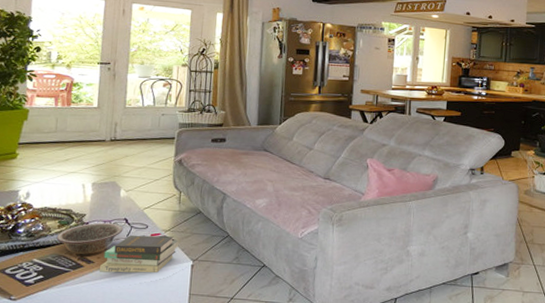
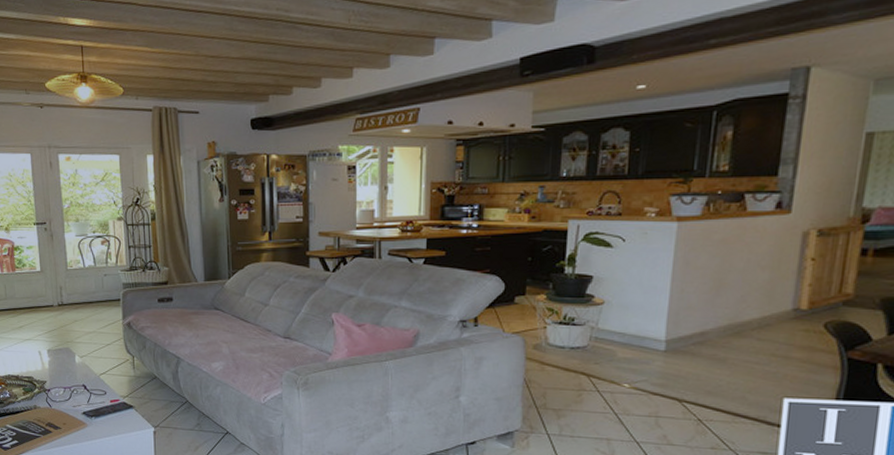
decorative bowl: present [56,222,124,258] -> none [23,389,83,424]
books: present [99,235,180,273] -> none [66,401,139,439]

